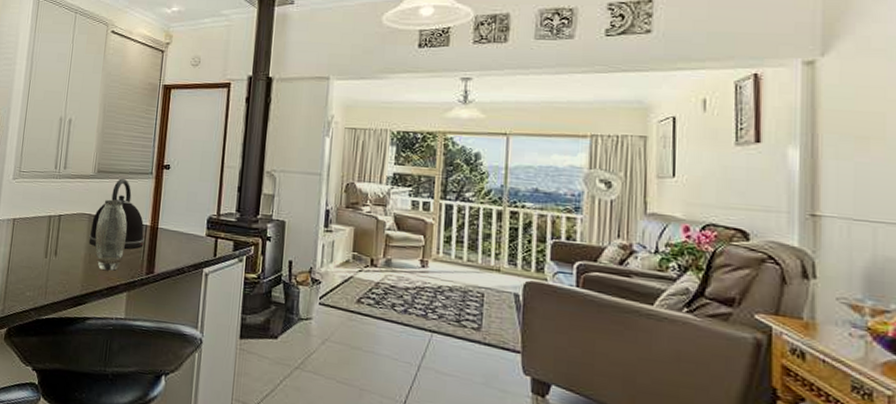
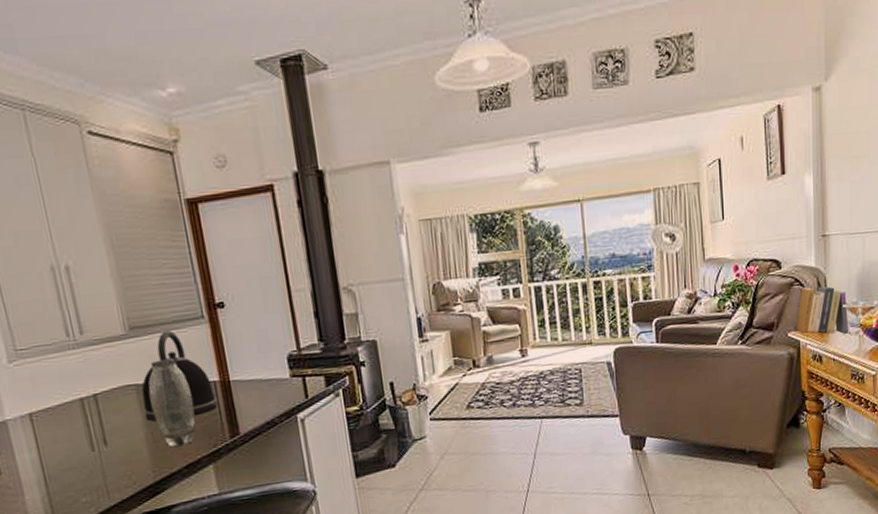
books: none [765,267,850,336] -> present [795,286,849,335]

